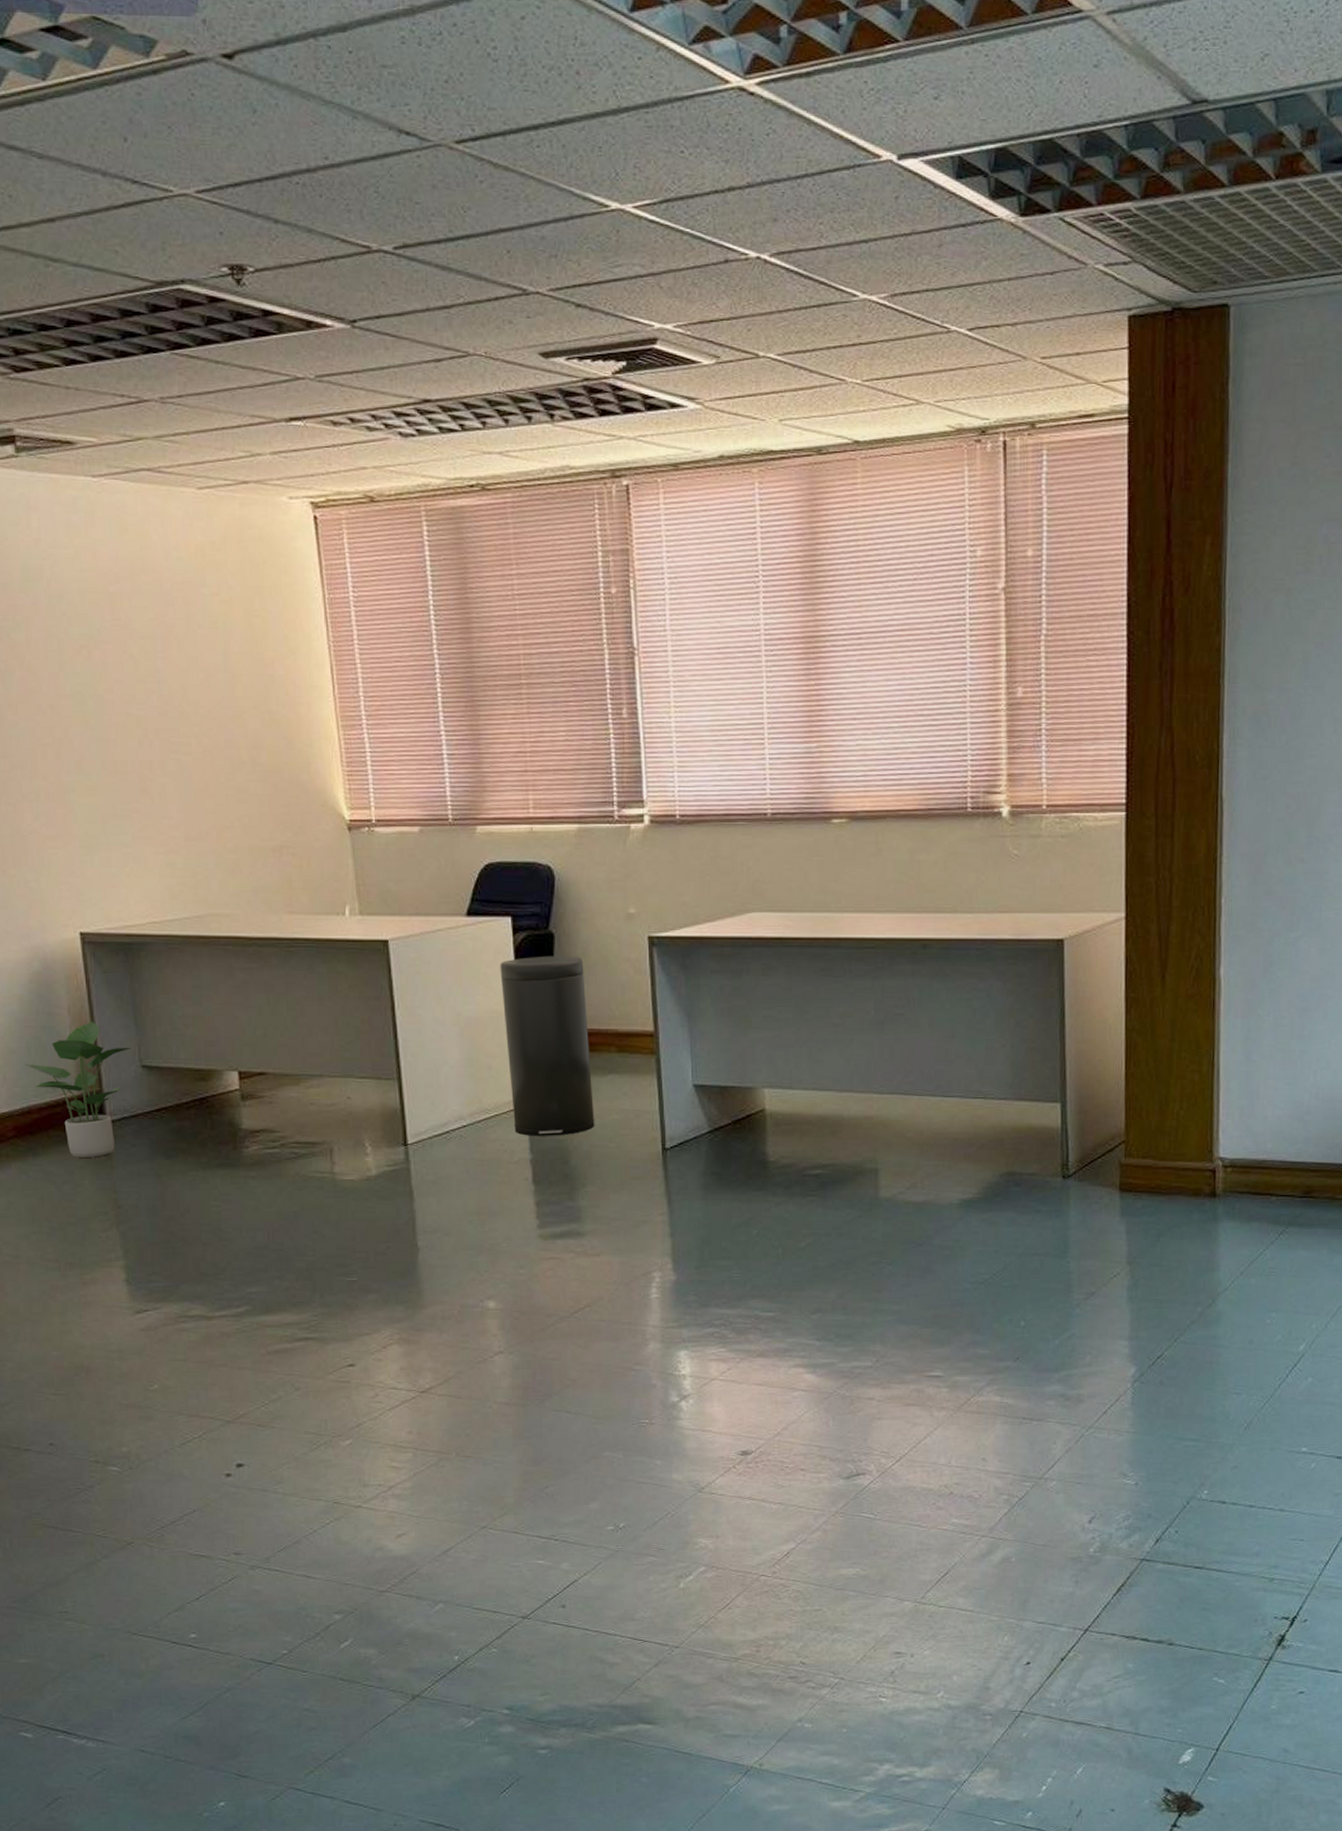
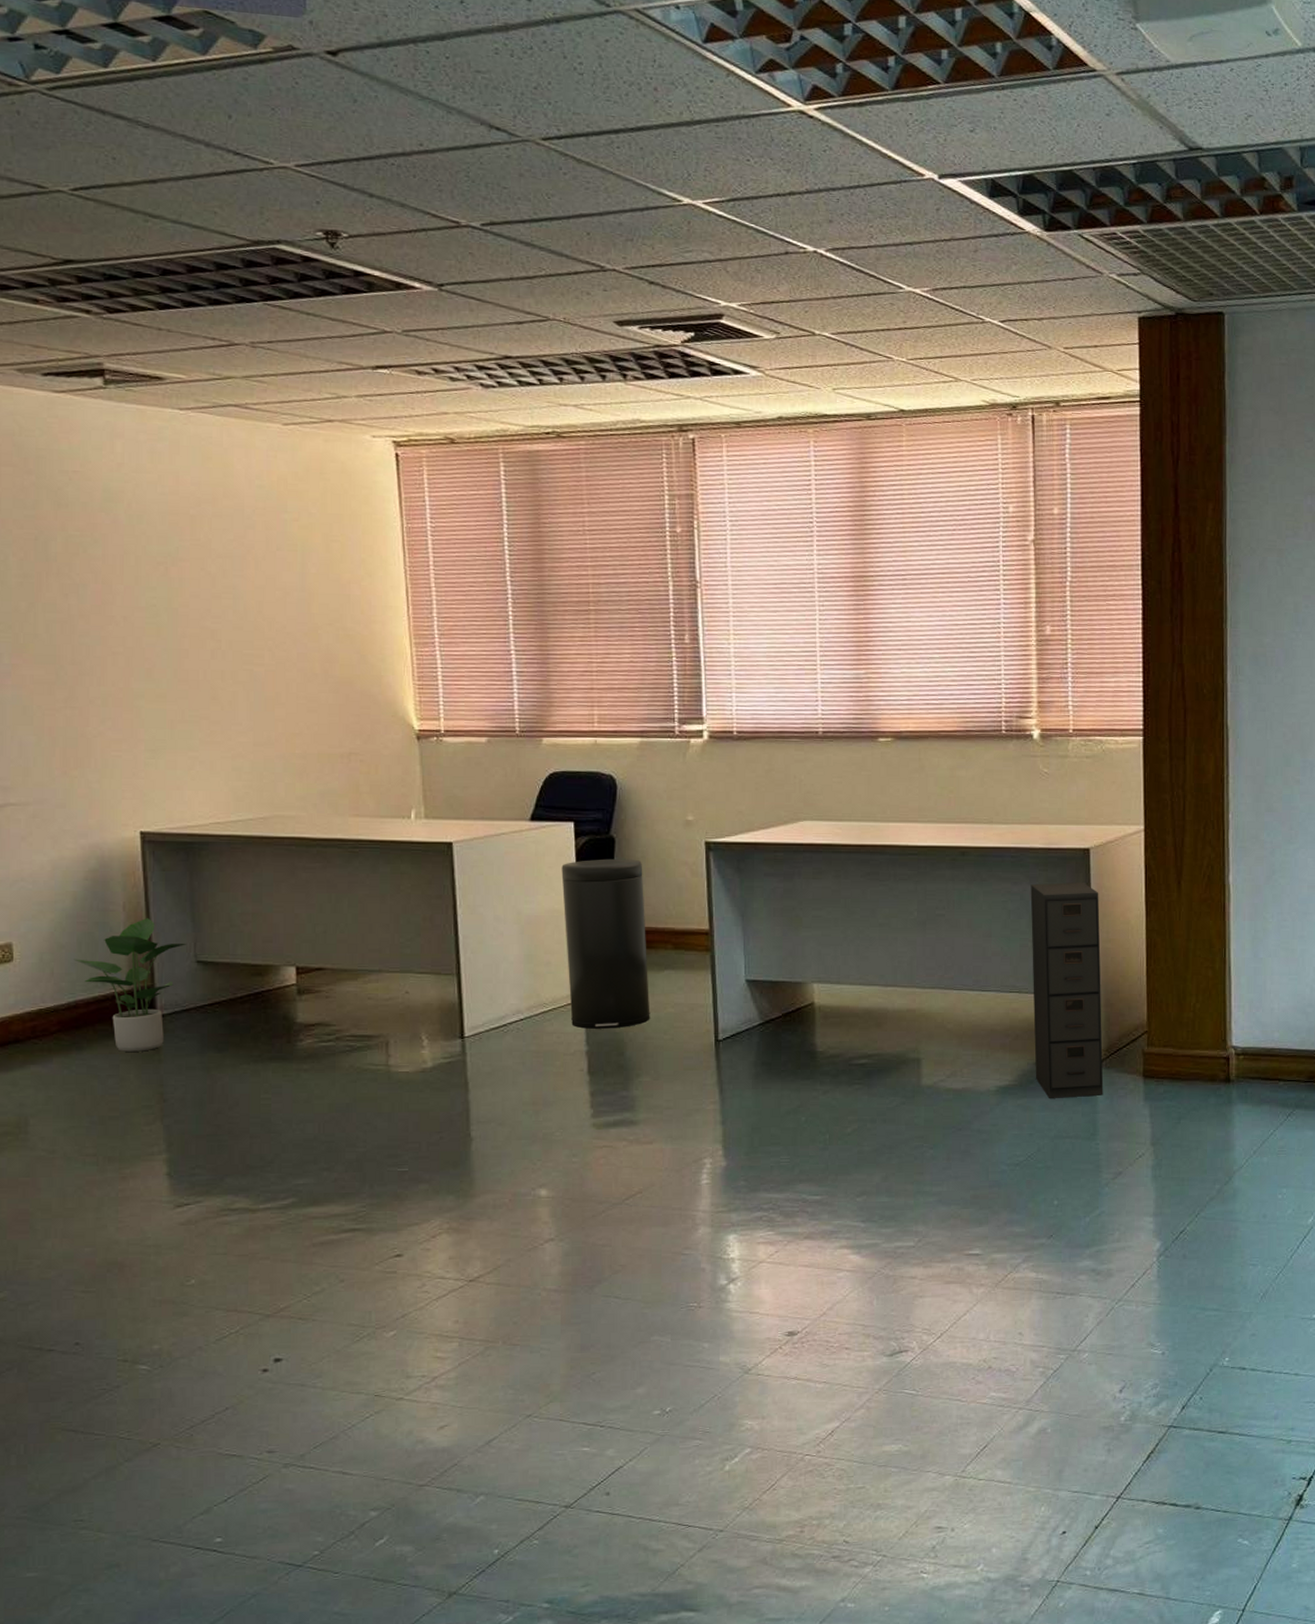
filing cabinet: none [998,976,1076,1213] -> present [1030,881,1104,1098]

